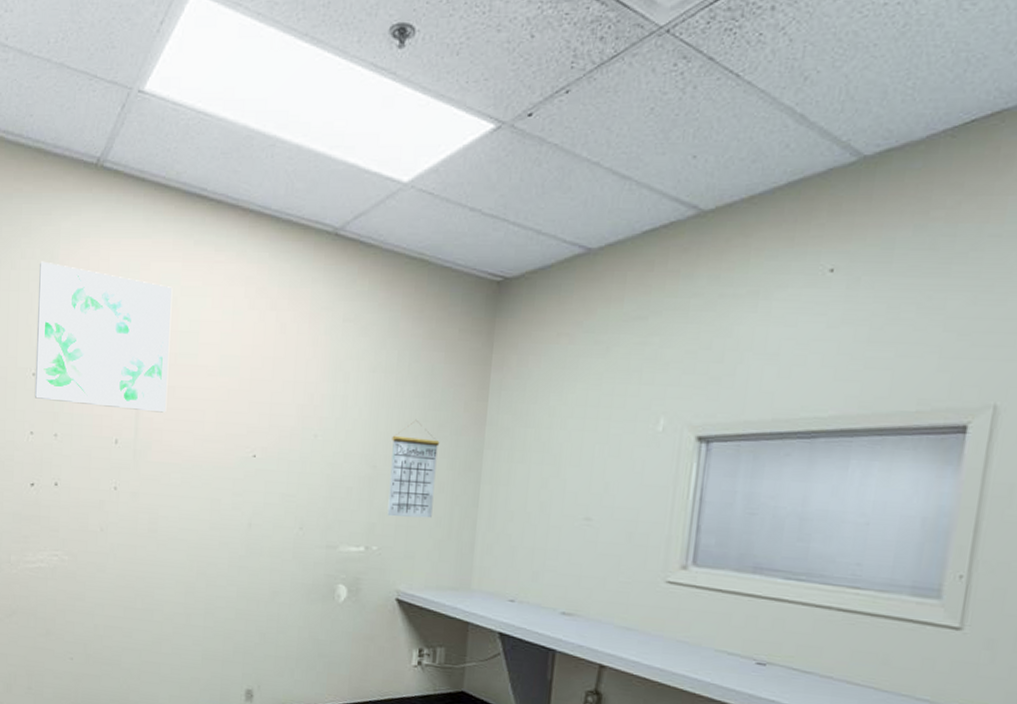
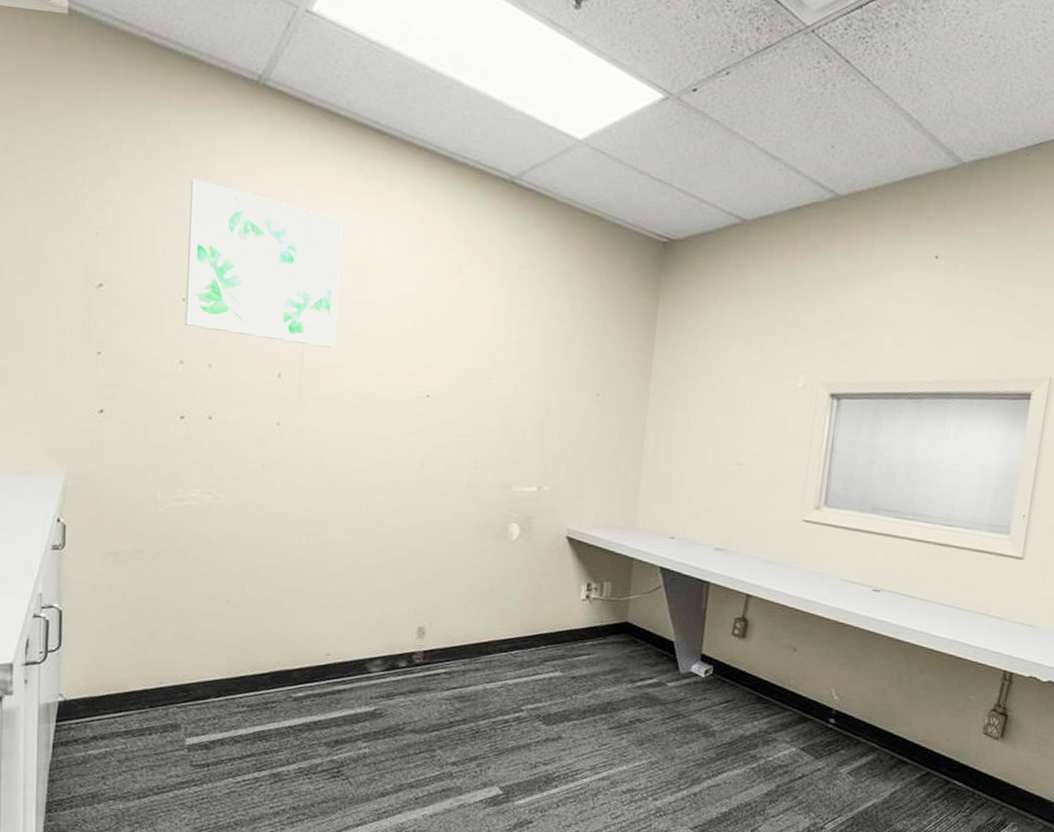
calendar: present [387,419,440,519] -> none [559,367,609,461]

